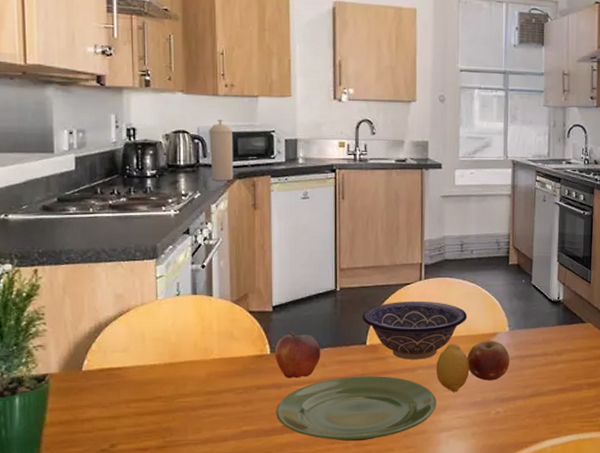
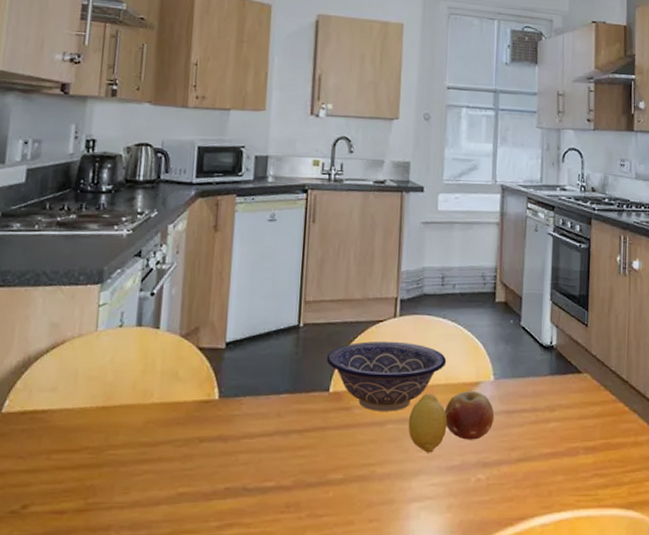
canister: present [209,119,234,182] -> none [172,132,200,200]
fruit: present [275,331,321,379] -> none [223,373,277,430]
plate: present [276,376,436,441] -> none [219,430,407,510]

